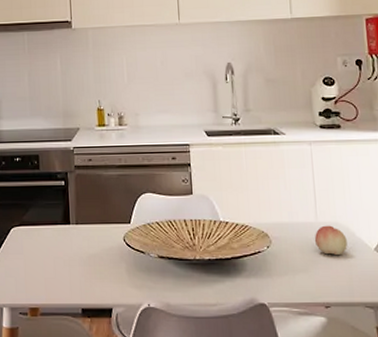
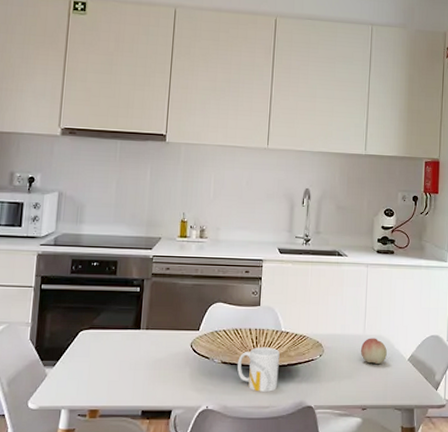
mug: none [176,239,223,288] -> present [237,347,280,392]

